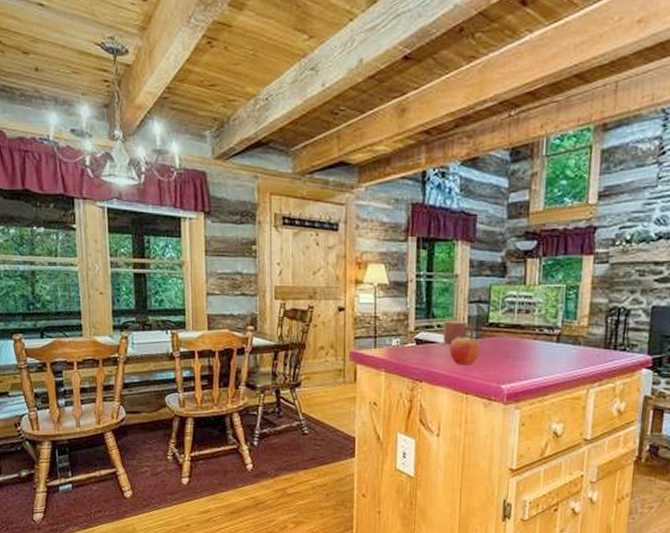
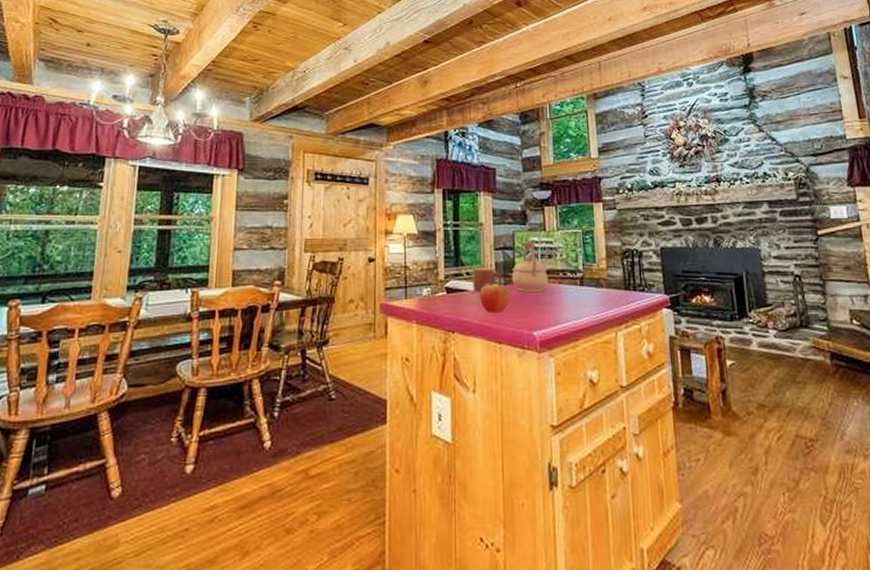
kettle: none [484,295,524,348] -> present [511,241,549,293]

